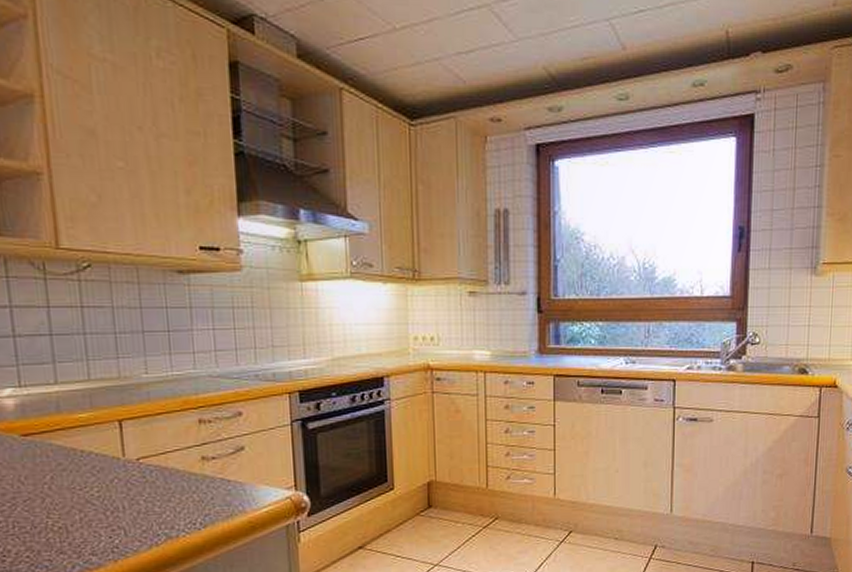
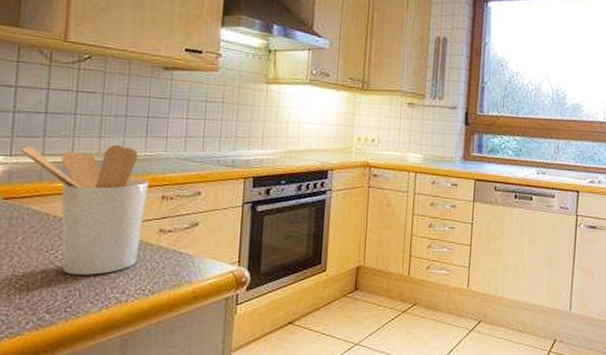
utensil holder: none [29,365,182,513] -> present [20,144,149,275]

